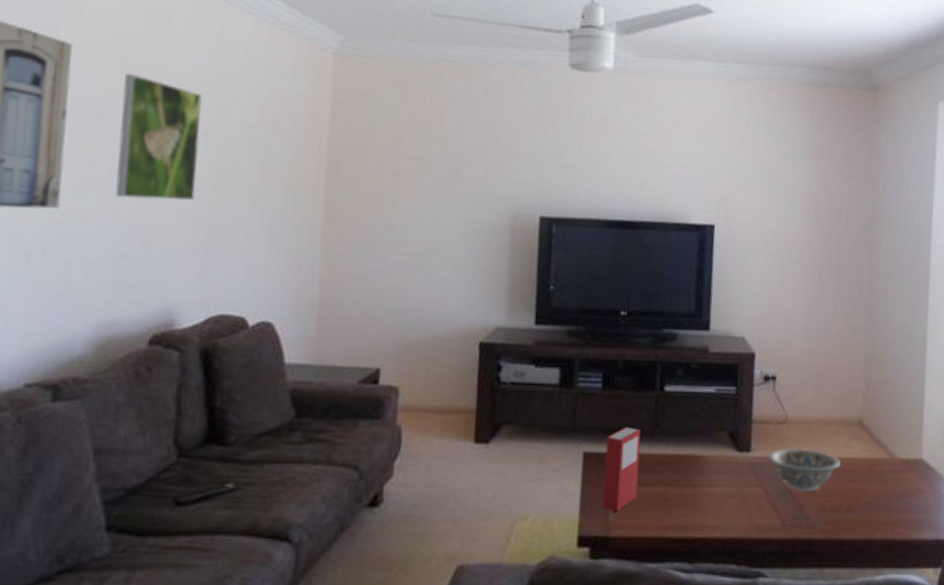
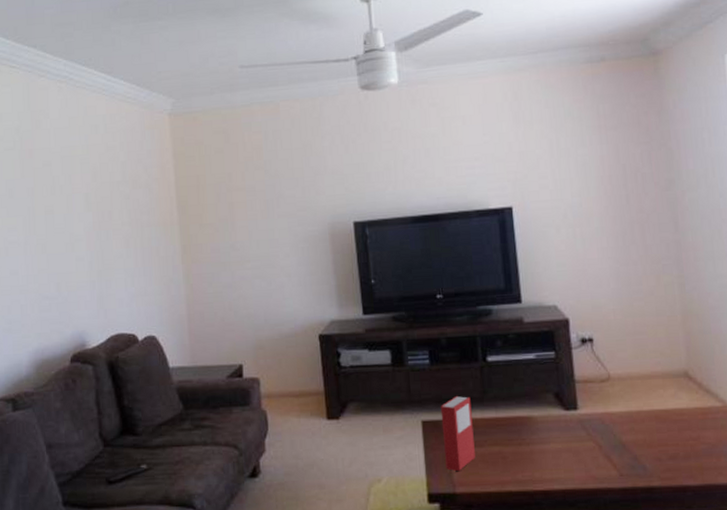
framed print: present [115,73,203,201] -> none [24,157,87,253]
decorative bowl: present [767,447,841,493] -> none [594,402,671,444]

